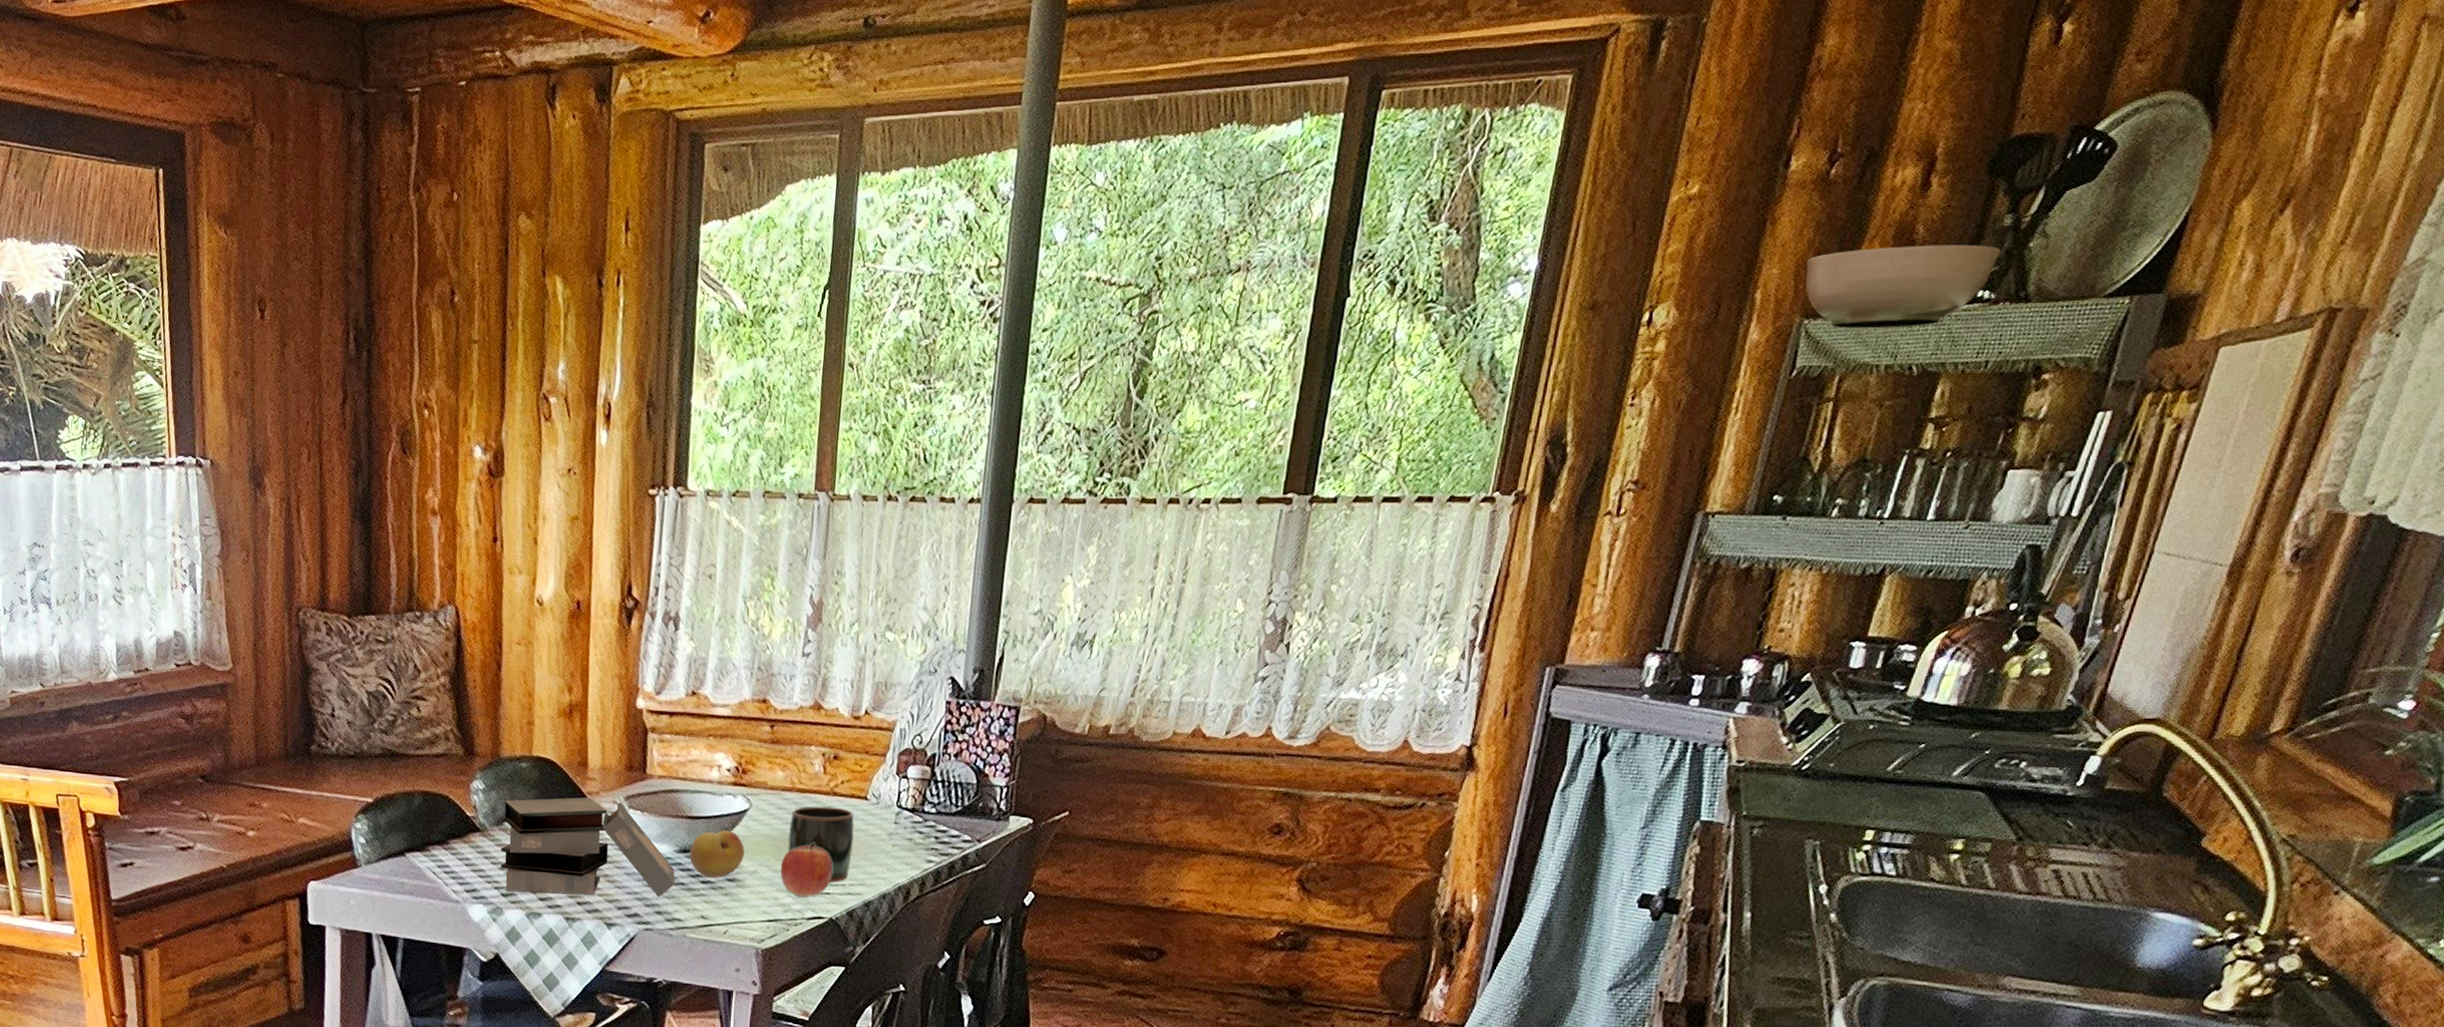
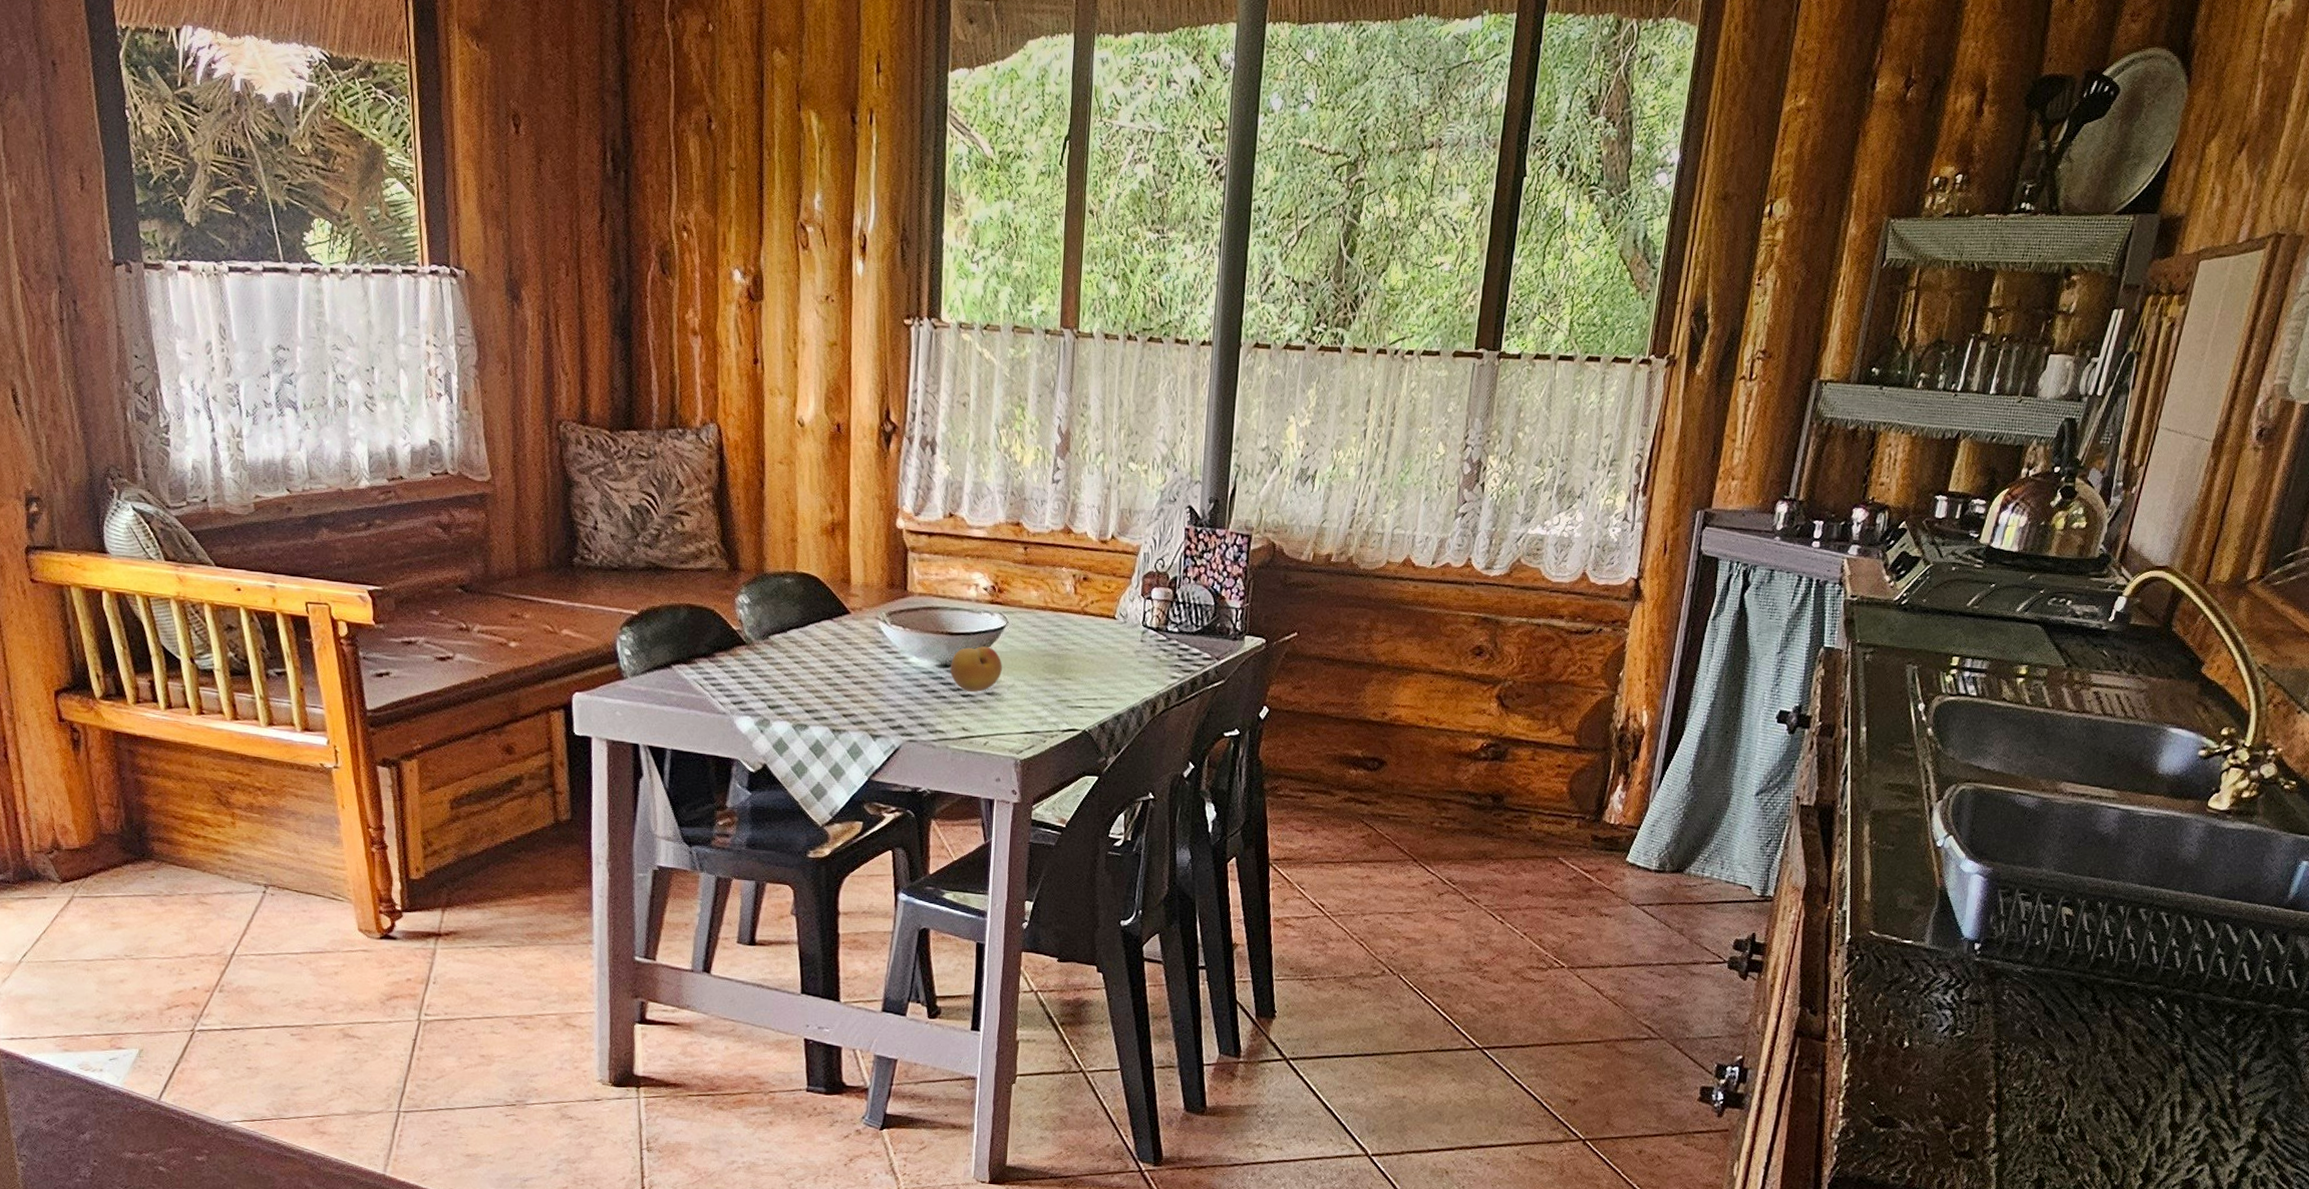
book: present [500,797,676,898] -> none [767,612,938,710]
fruit: present [780,842,833,897] -> none [1036,659,1085,710]
mug: present [787,806,855,883] -> none [1042,624,1104,697]
bowl: present [1805,245,2001,329] -> none [1891,161,2038,230]

